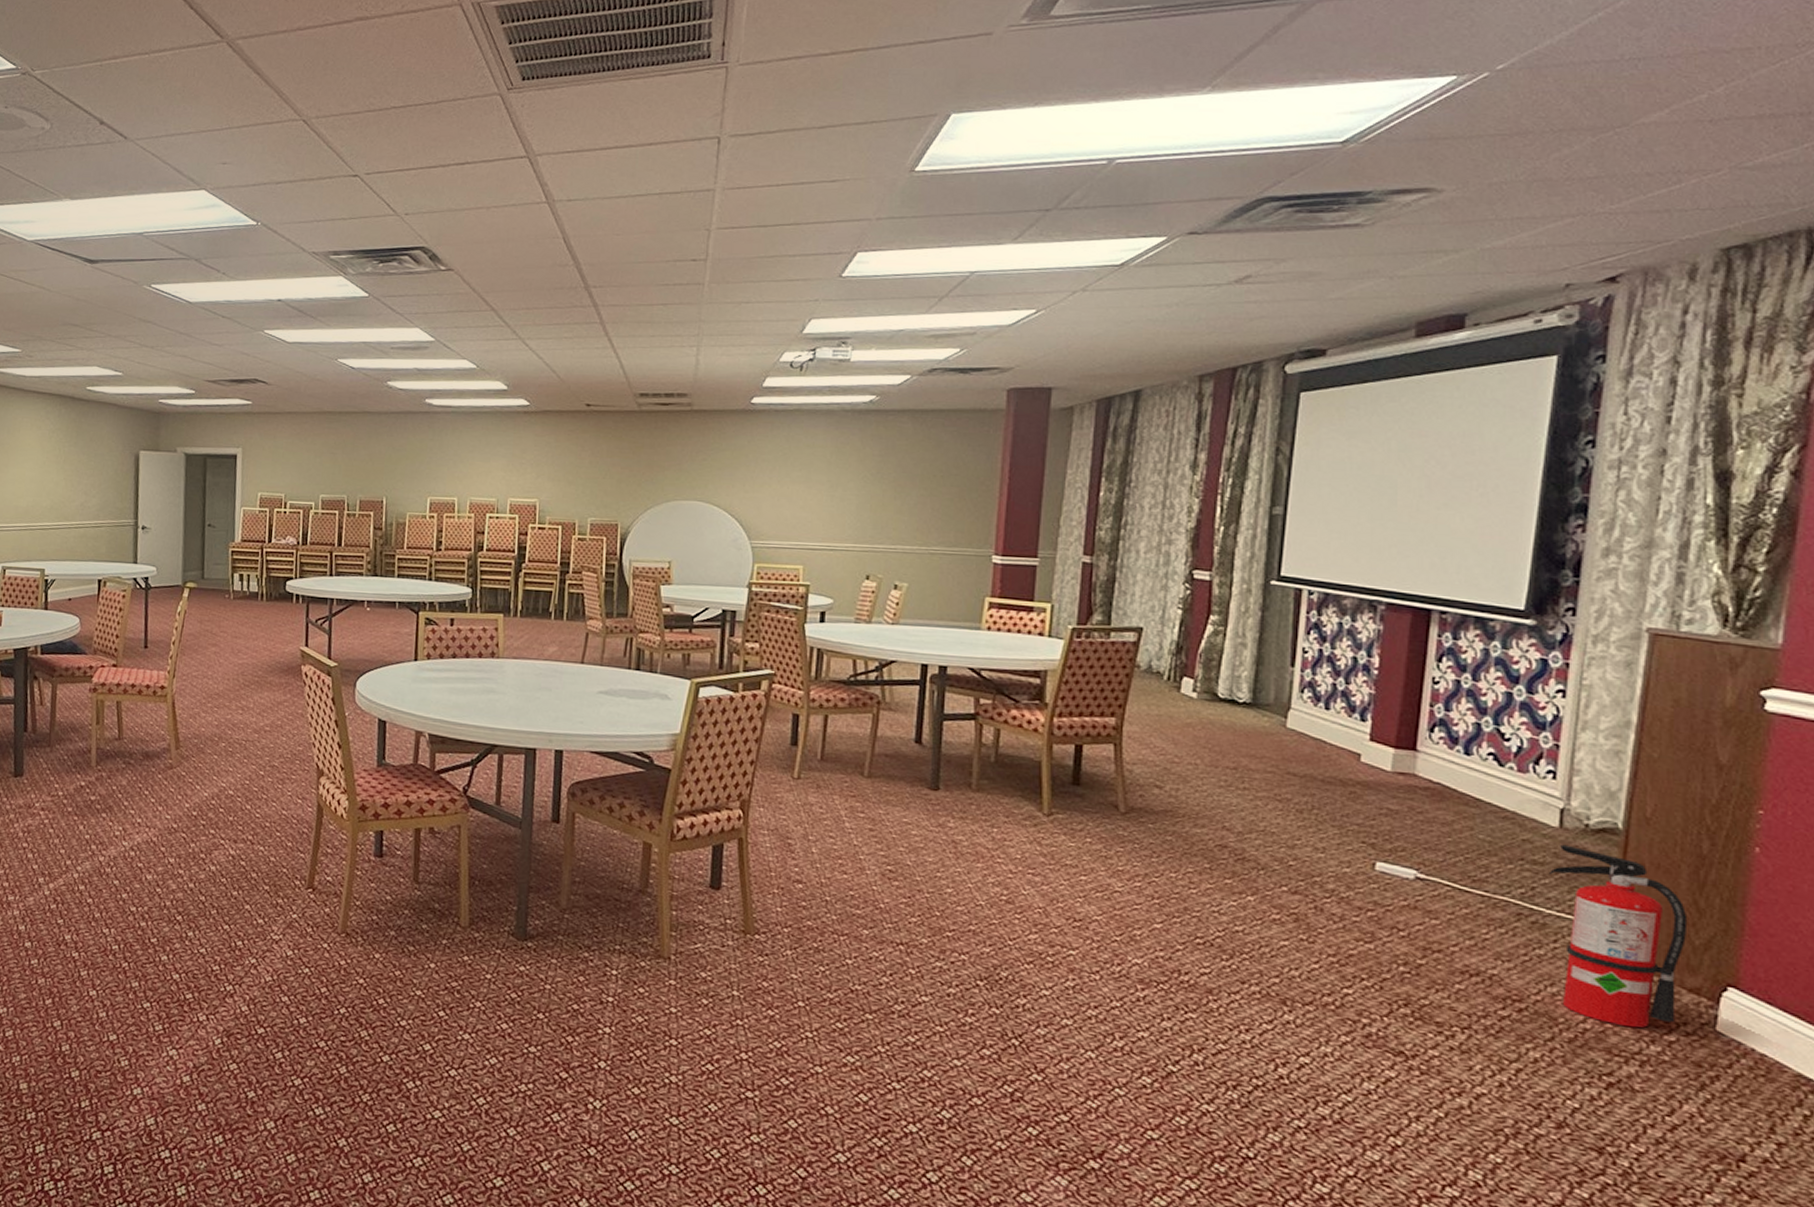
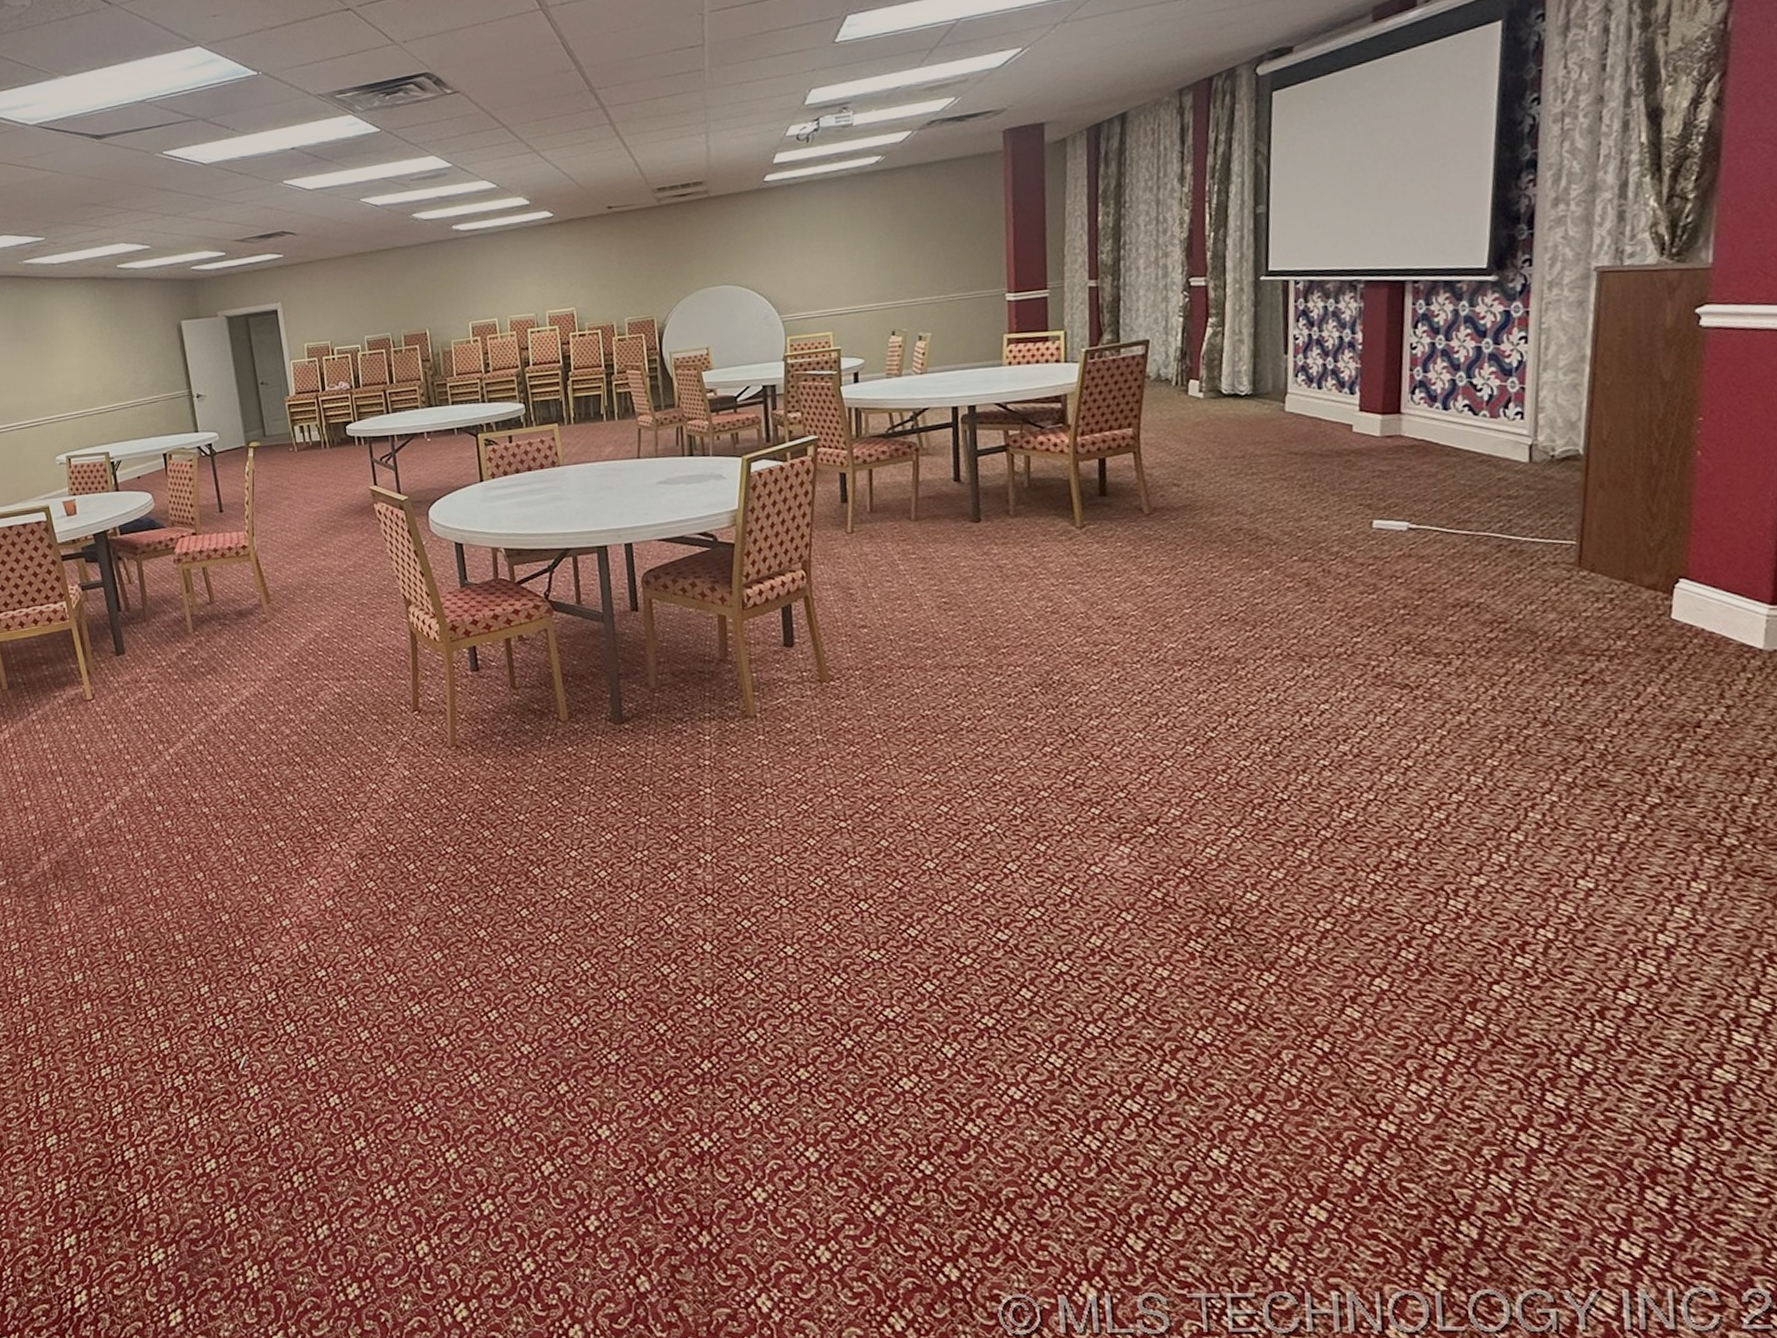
fire extinguisher: present [1549,844,1688,1028] -> none [1523,476,1643,629]

